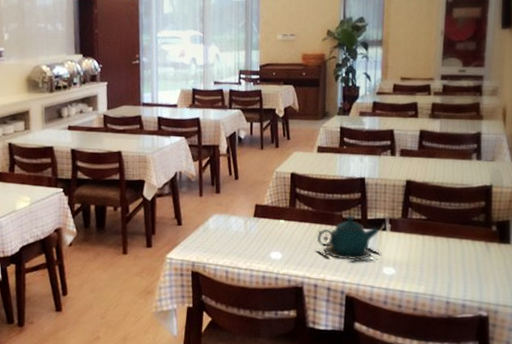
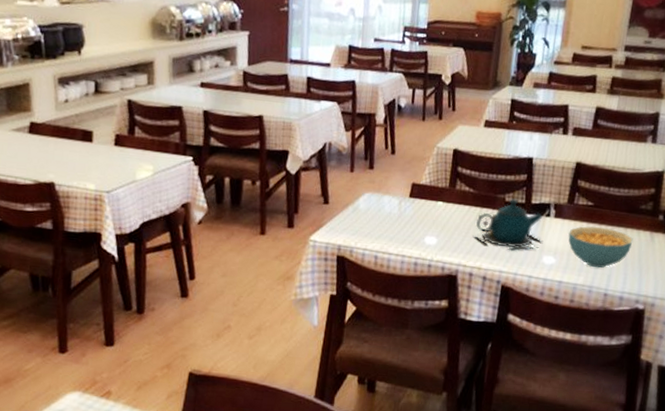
cereal bowl: none [405,238,469,278] -> present [568,226,634,268]

